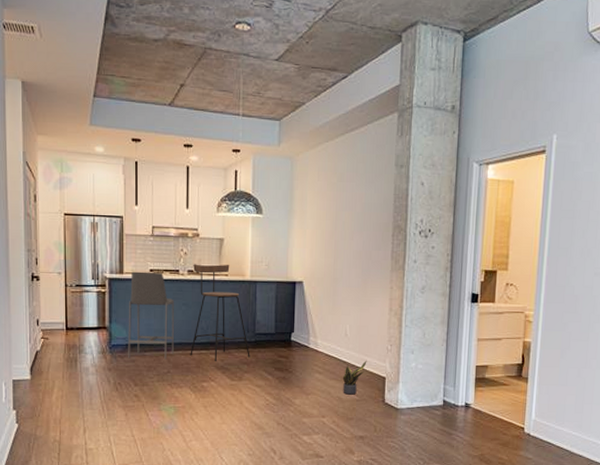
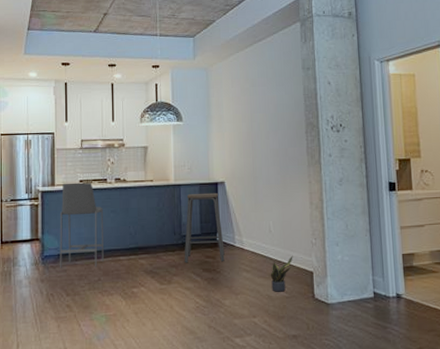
bar stool: present [190,264,250,361] -> none [119,171,178,266]
bar stool: none [256,291,298,362] -> present [184,192,225,263]

